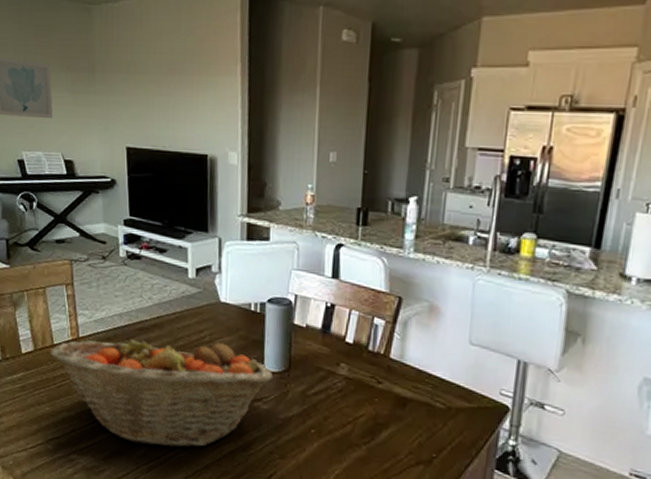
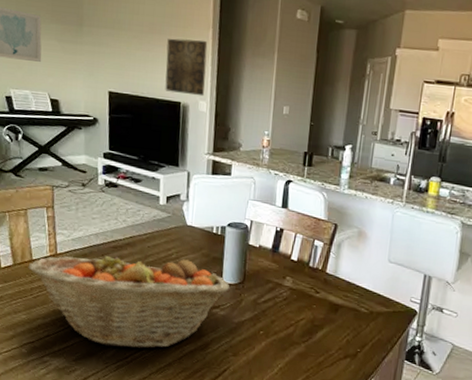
wall art: none [188,77,236,146] -> present [165,38,208,97]

